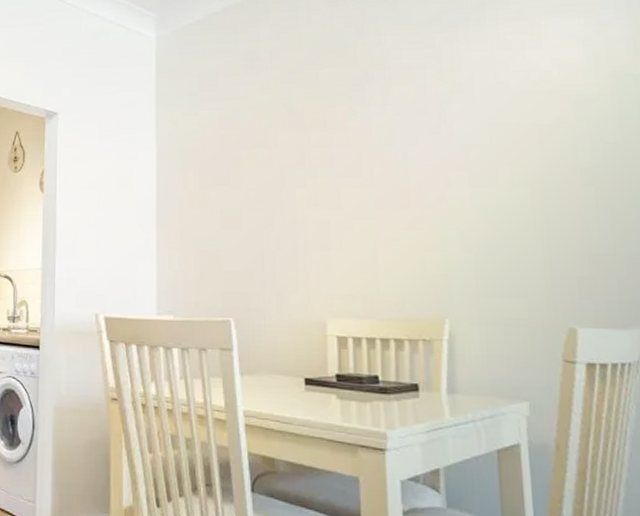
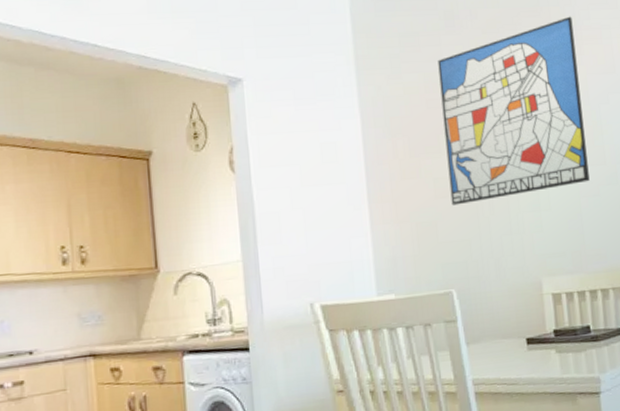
wall art: none [234,56,389,237] -> present [438,16,590,206]

